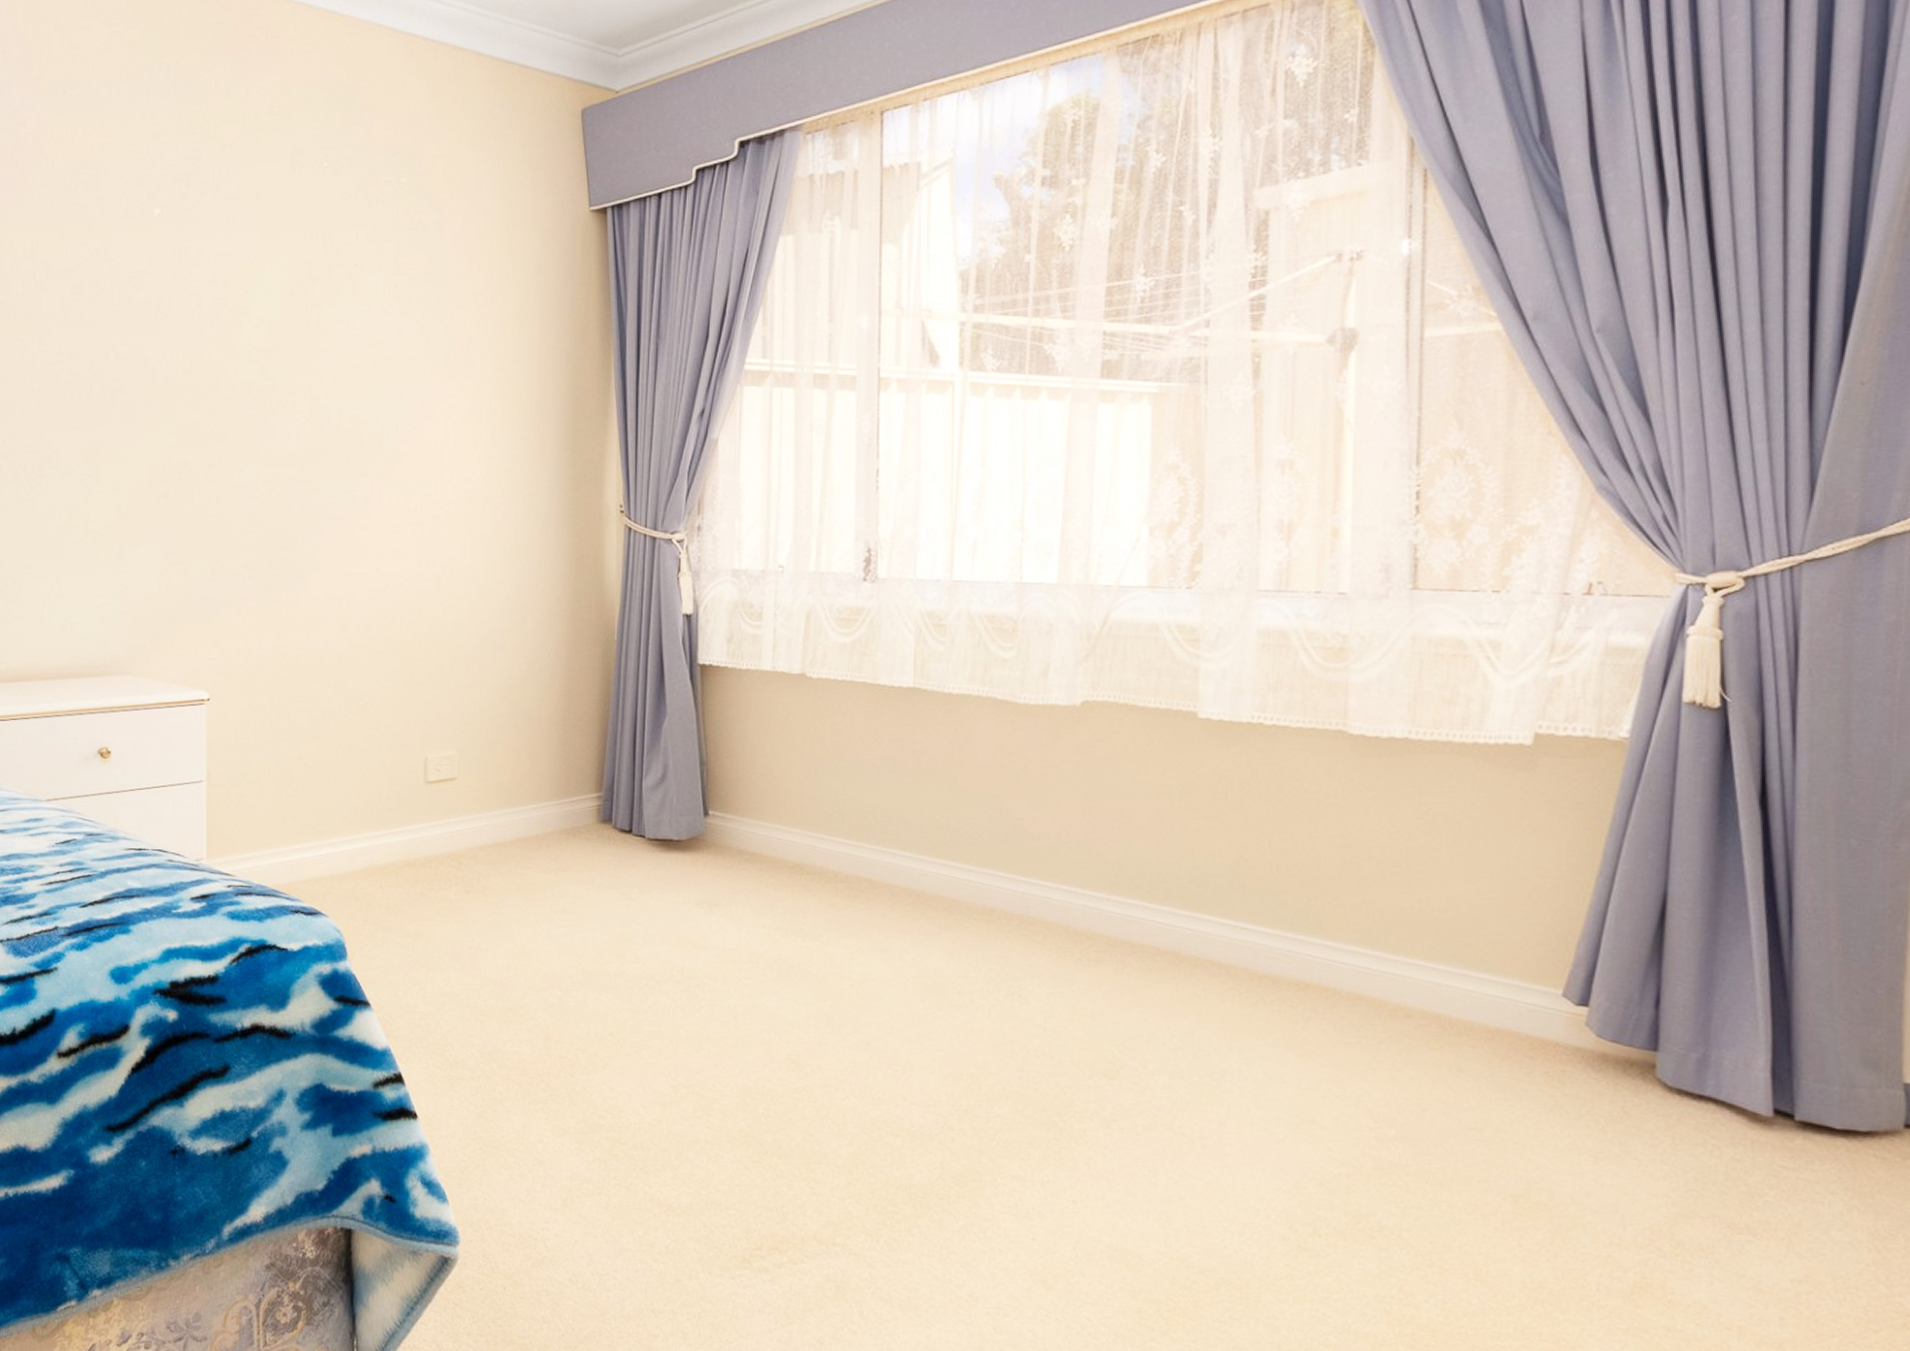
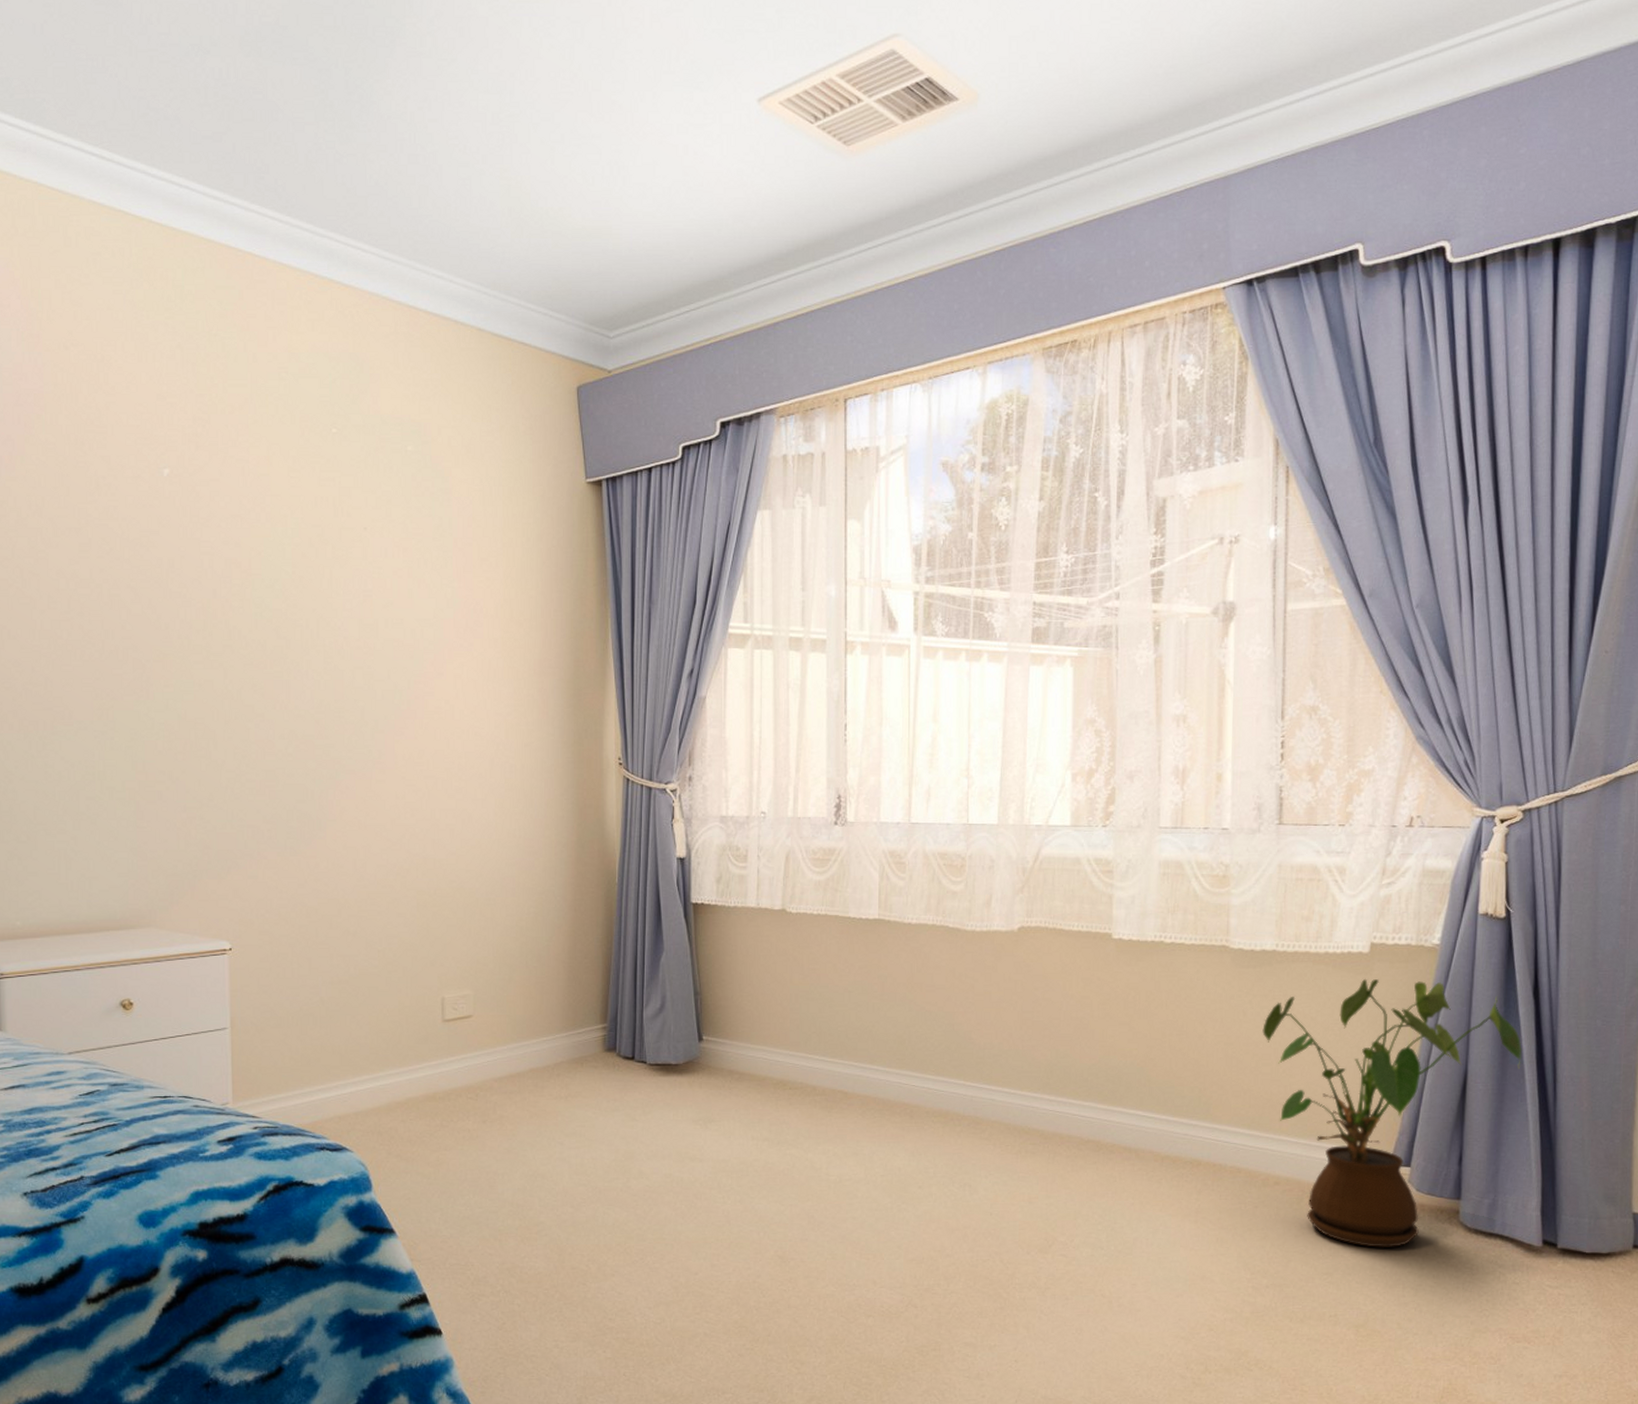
house plant: none [1390,775,1745,1104] -> present [1262,978,1523,1249]

